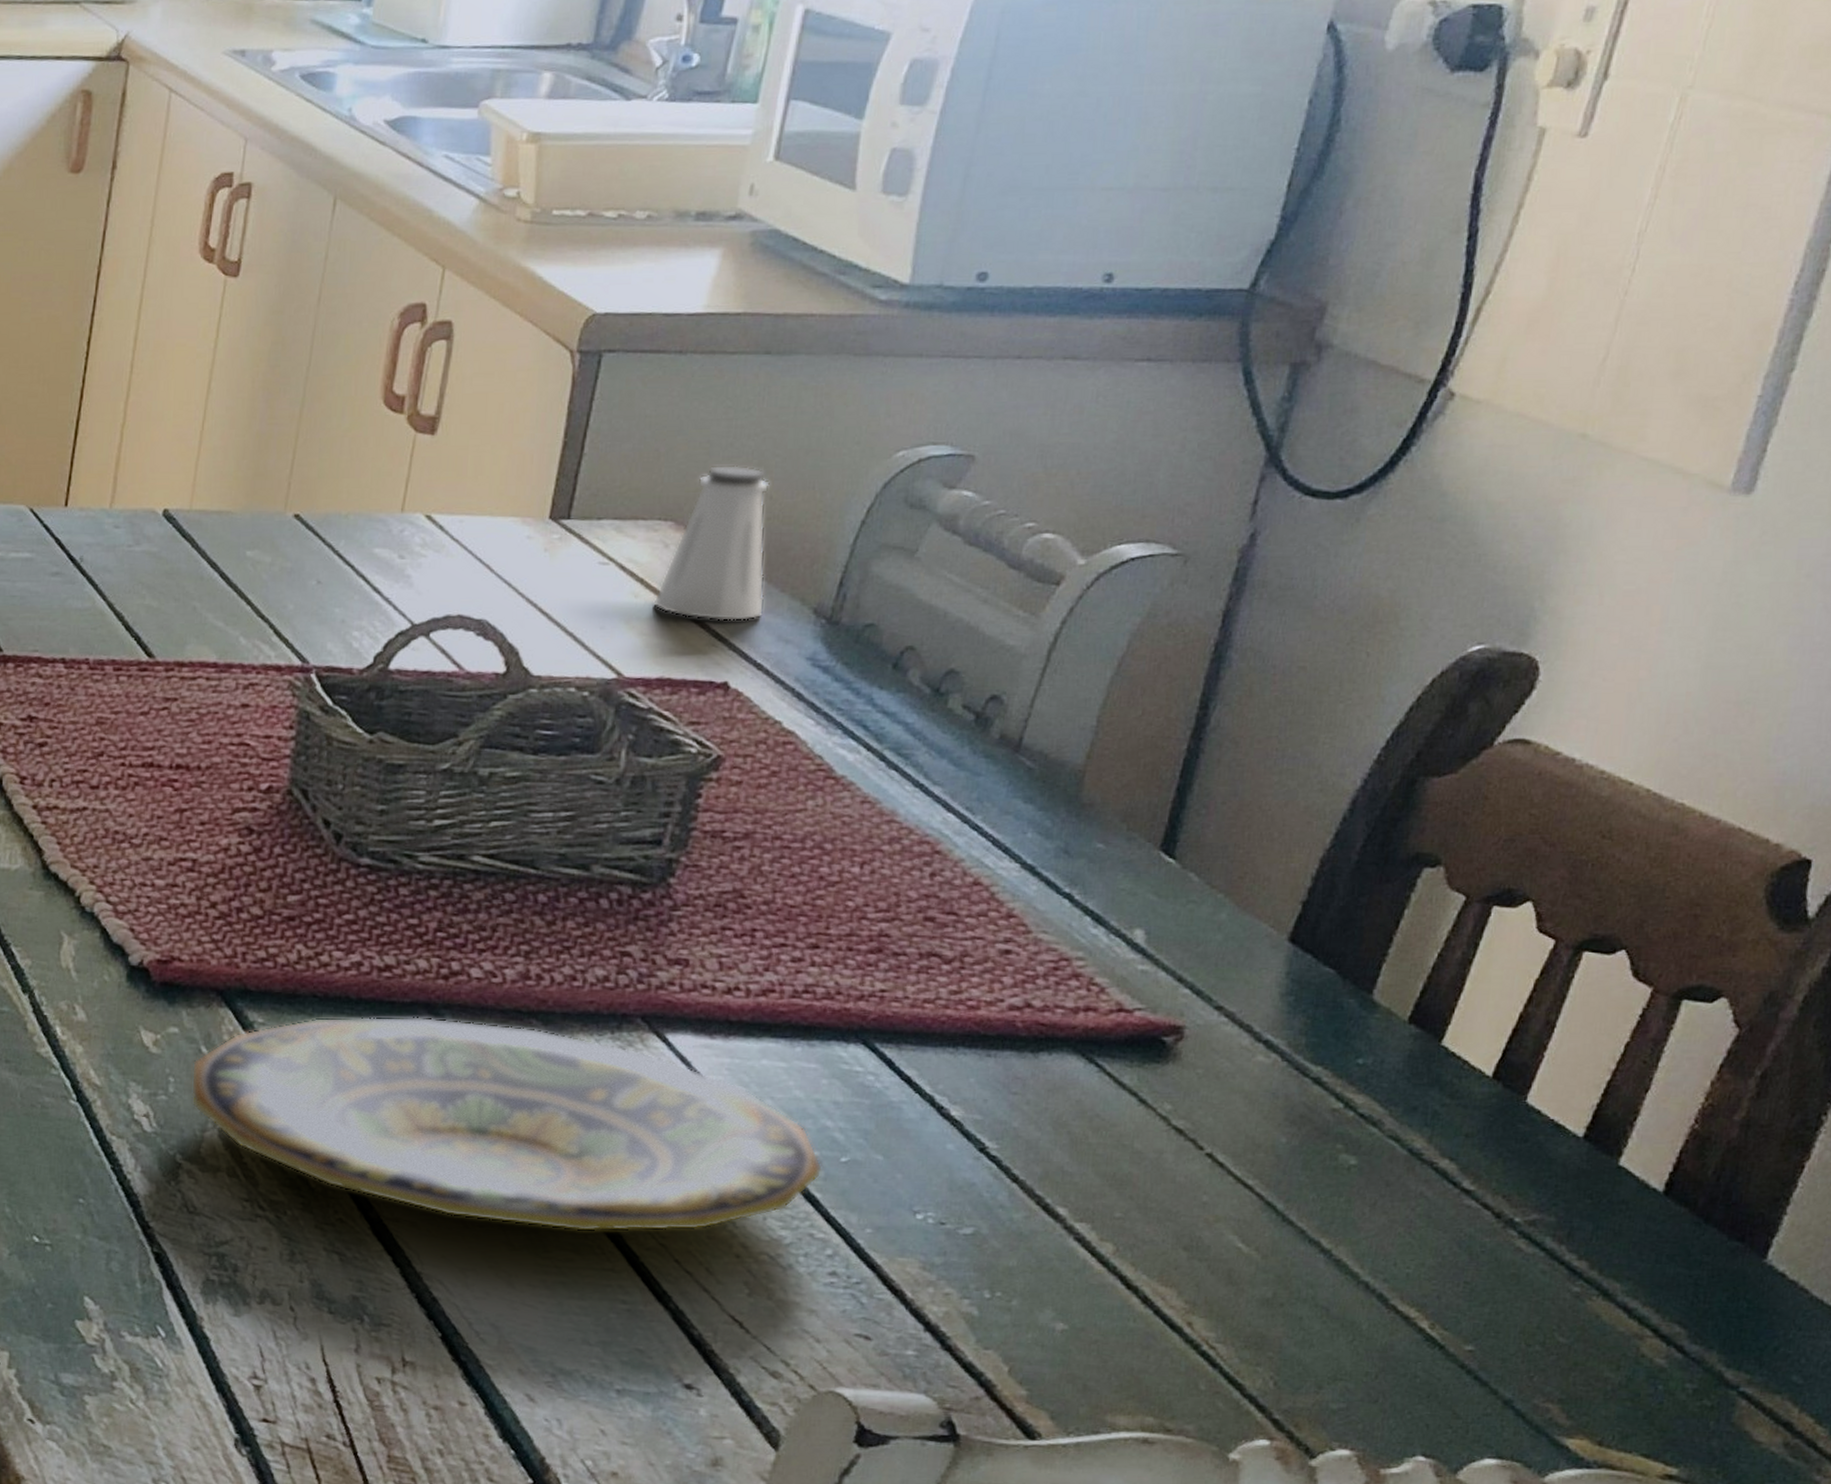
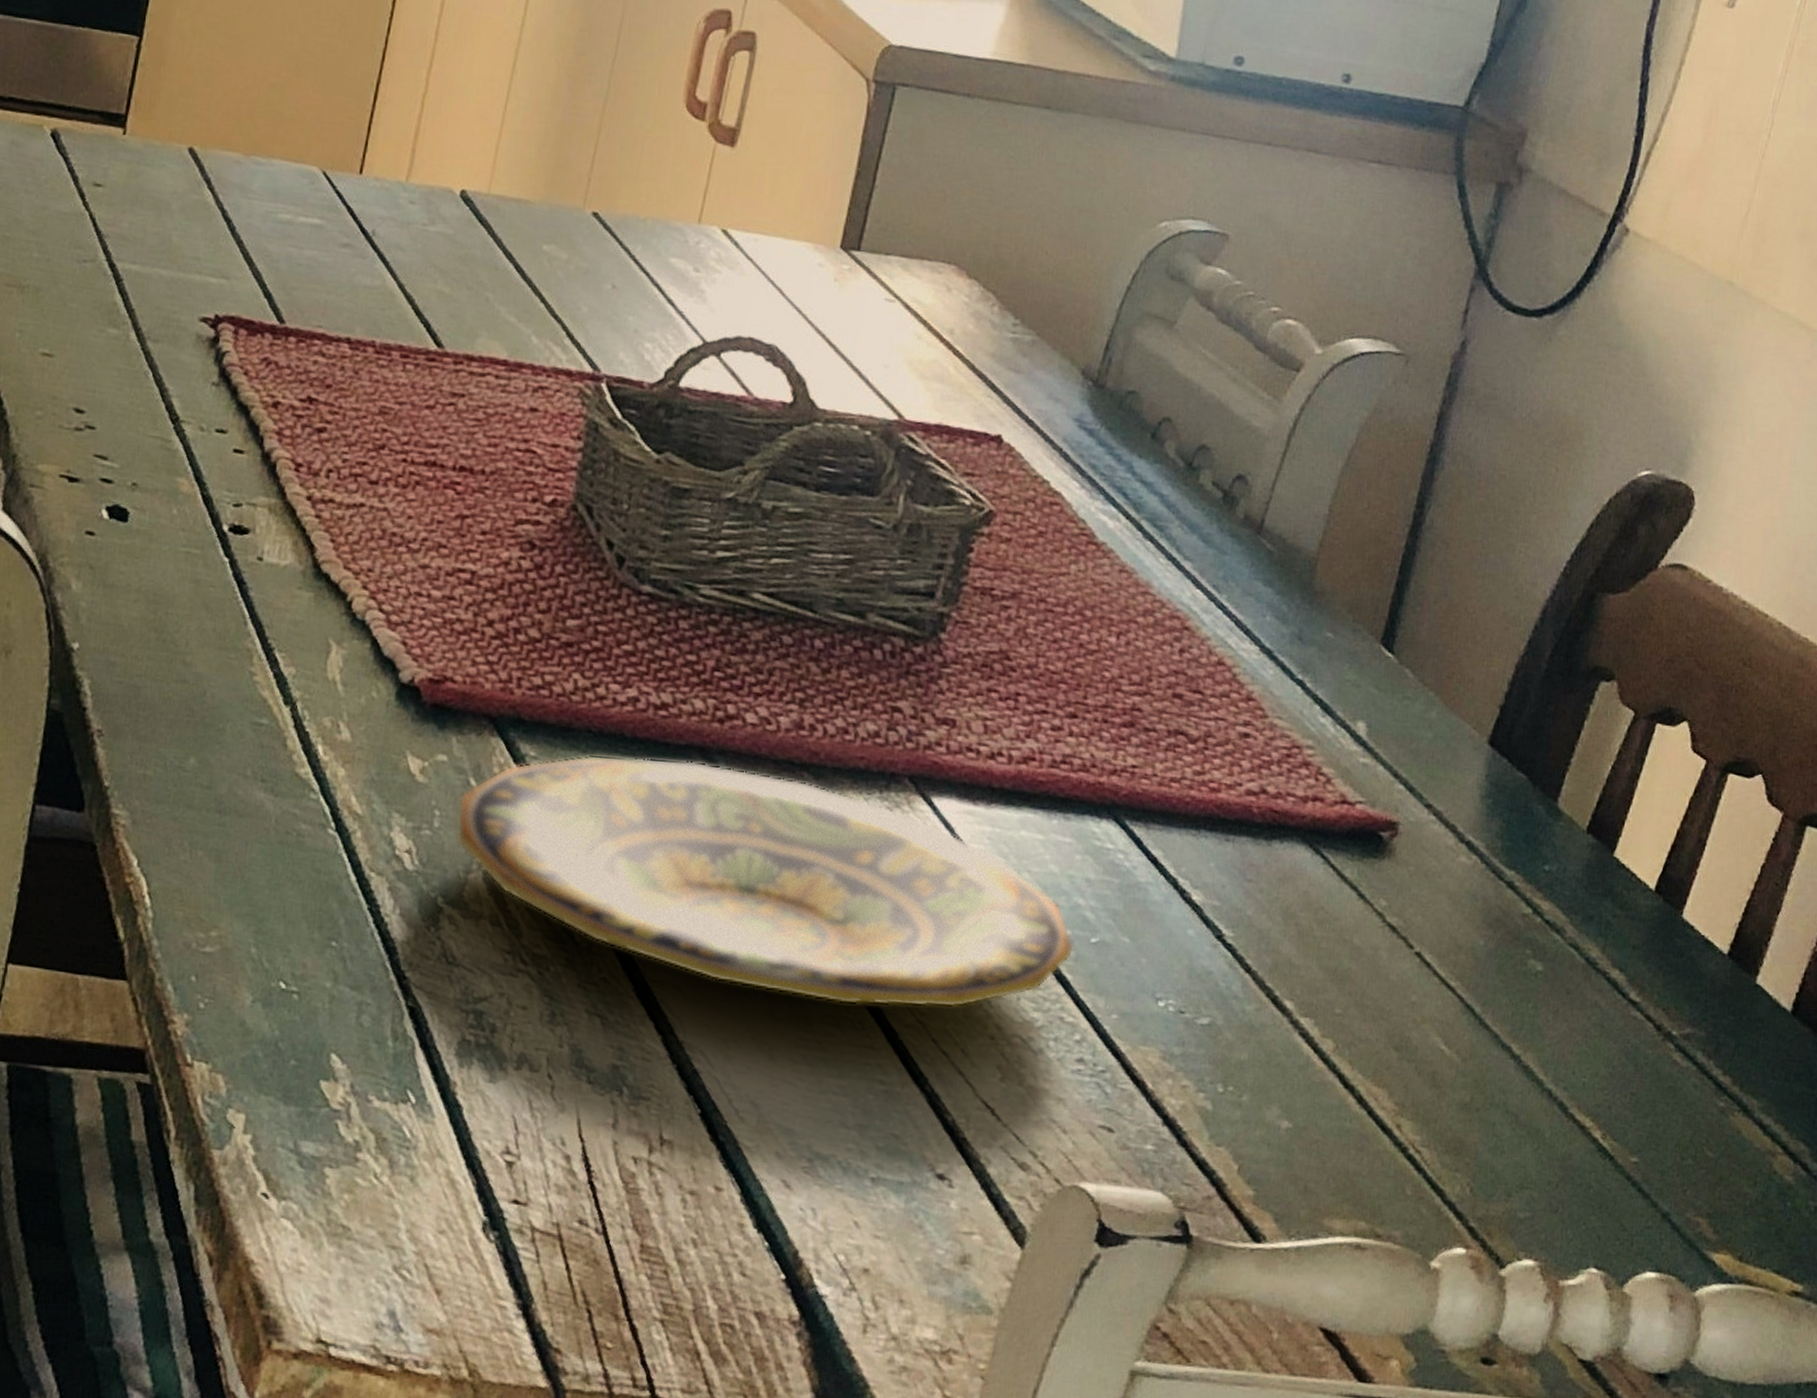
saltshaker: present [653,464,770,622] -> none [934,213,1046,375]

